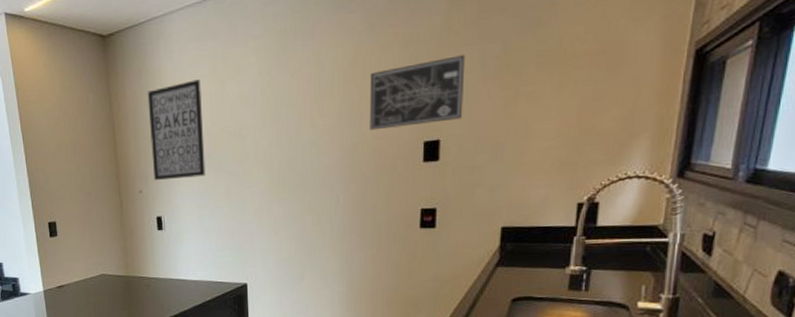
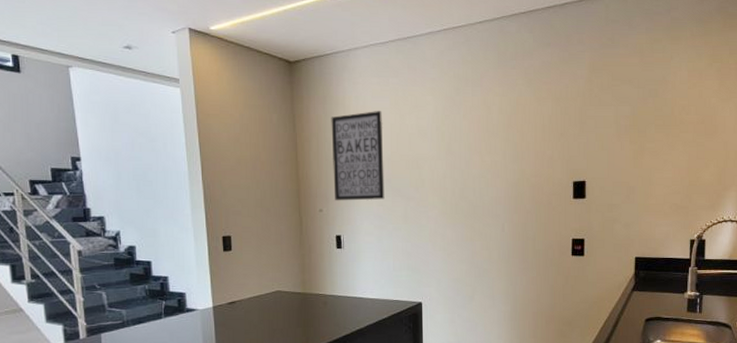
wall art: present [369,54,466,131] -> none [529,112,604,169]

